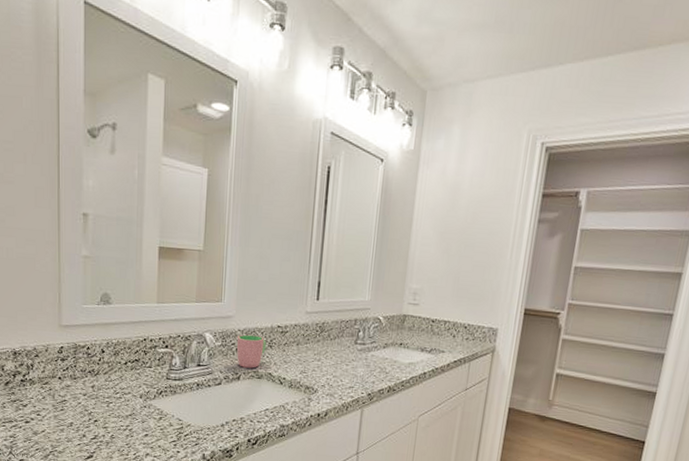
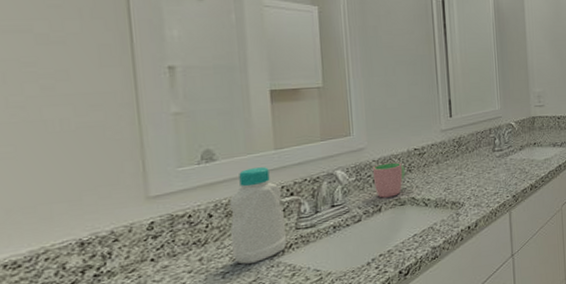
bottle: none [117,316,159,400] -> present [230,167,288,264]

